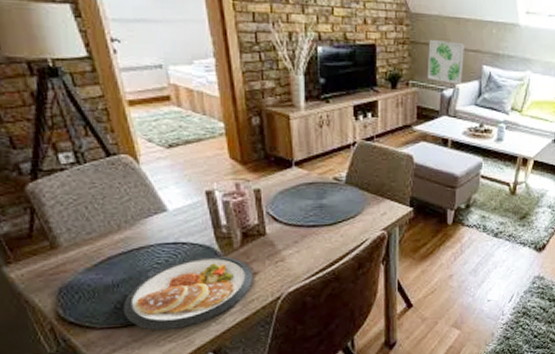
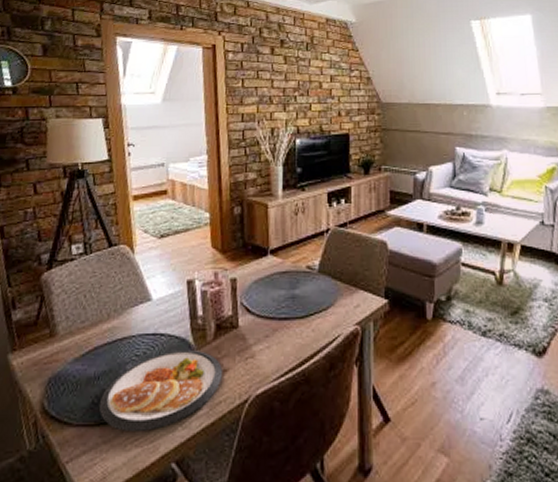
wall art: present [427,39,464,84] -> none [399,125,436,167]

